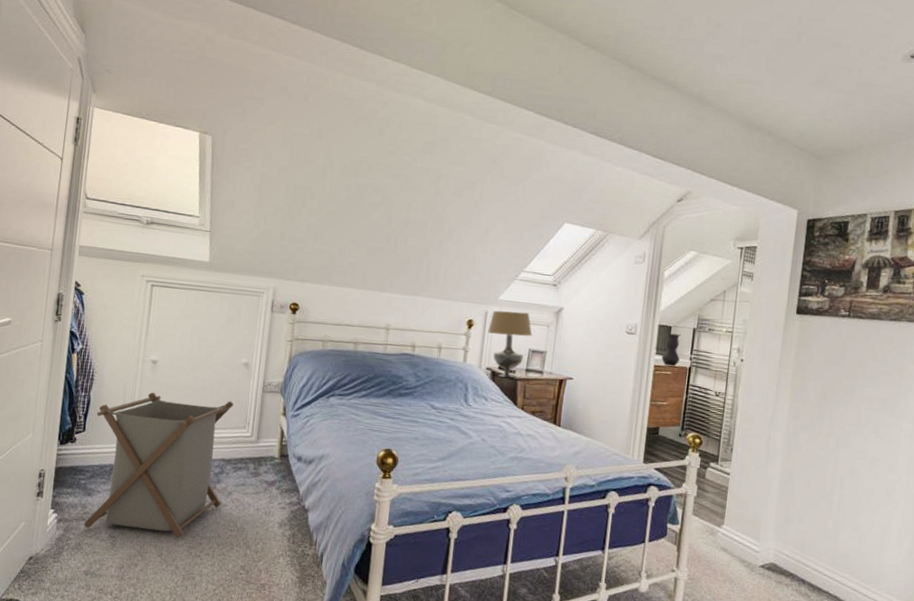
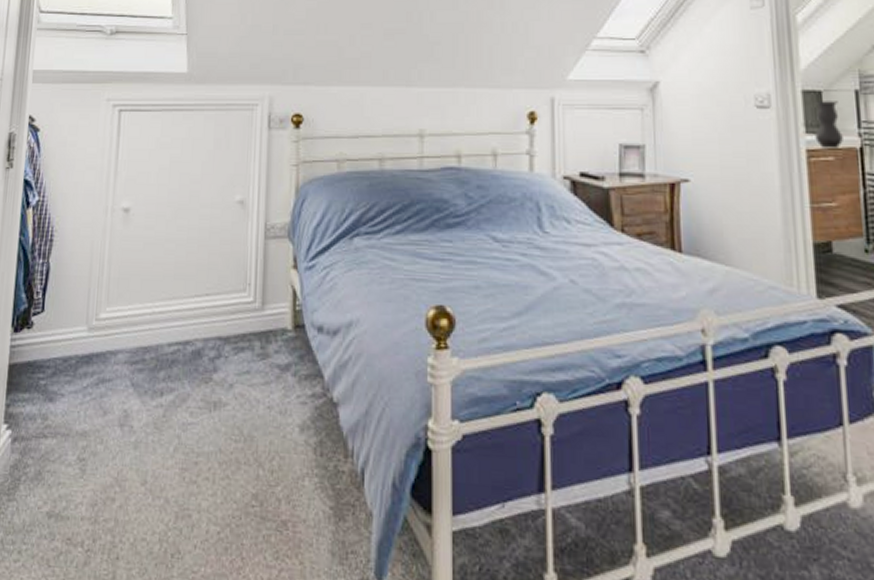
laundry basket: present [84,392,234,539] -> none [45,251,229,457]
table lamp: present [488,310,532,378] -> none [558,94,621,188]

